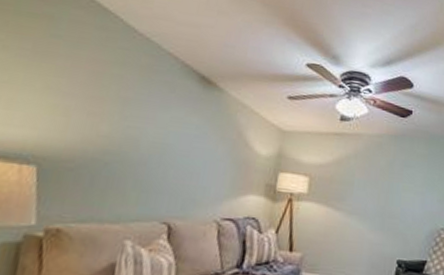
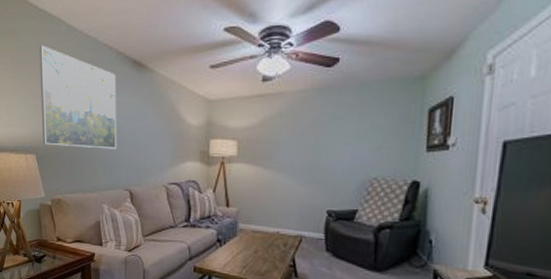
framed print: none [53,38,176,171] -> present [39,45,117,149]

